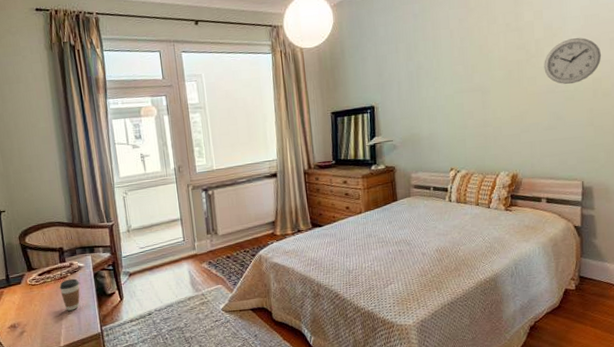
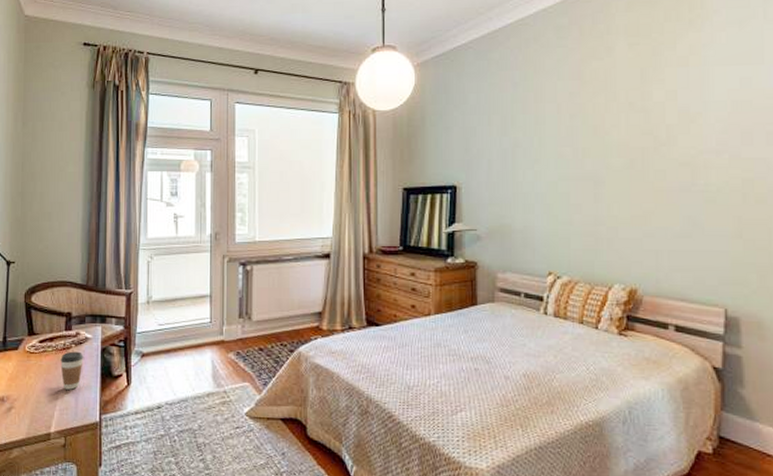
wall clock: present [544,38,602,85] -> none [677,127,755,184]

